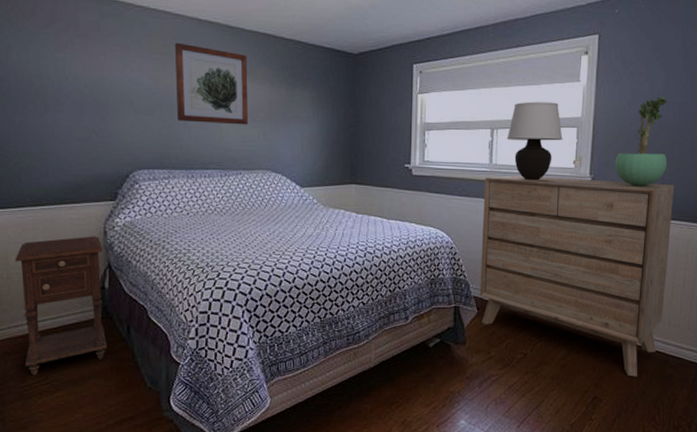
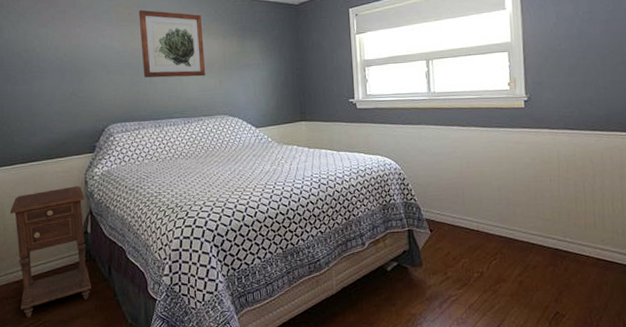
dresser: present [480,175,675,377] -> none [424,97,616,290]
table lamp: present [506,101,563,181] -> none [442,30,496,105]
potted plant: present [614,97,667,187] -> none [548,16,601,102]

